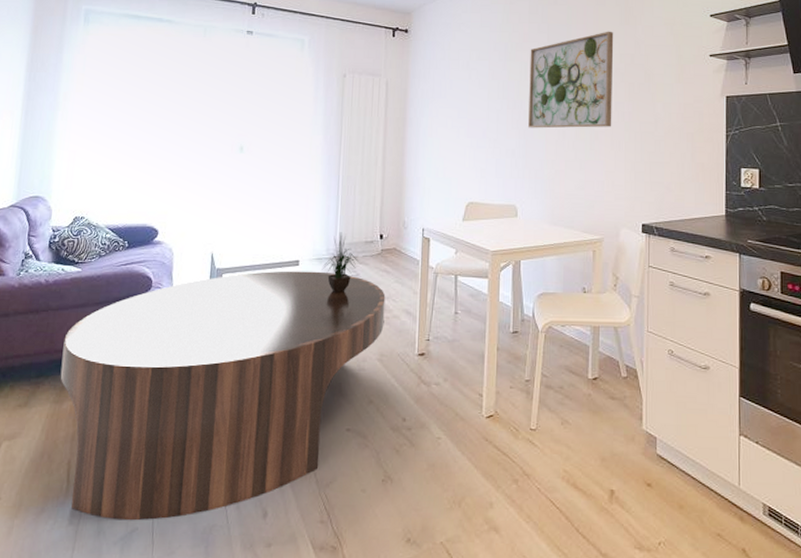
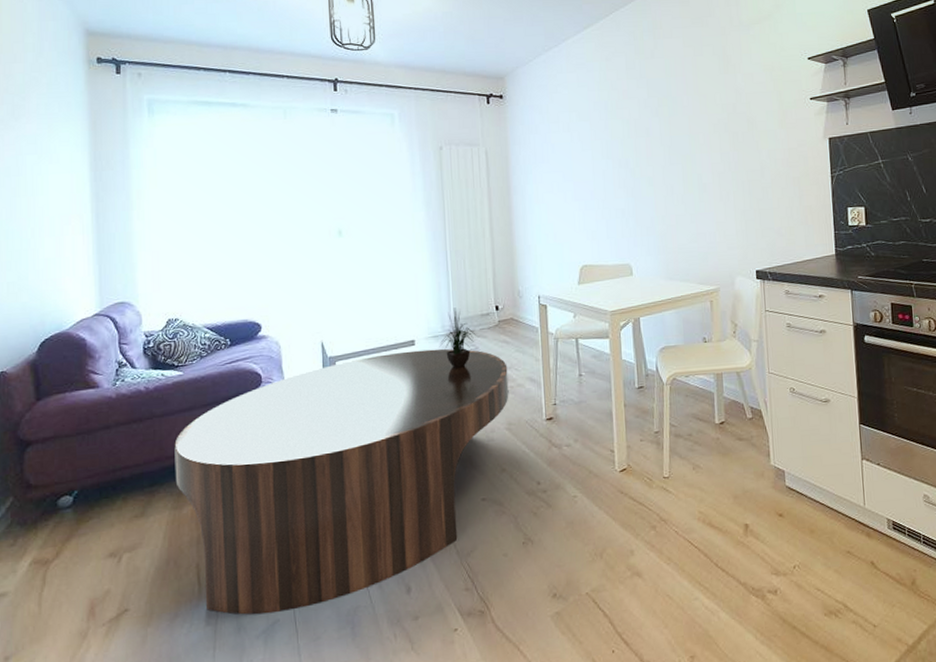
wall art: present [528,31,614,129] -> none [631,81,719,186]

